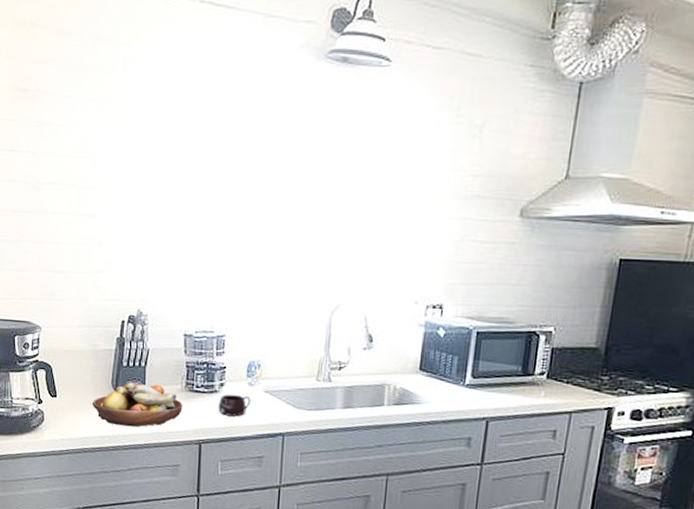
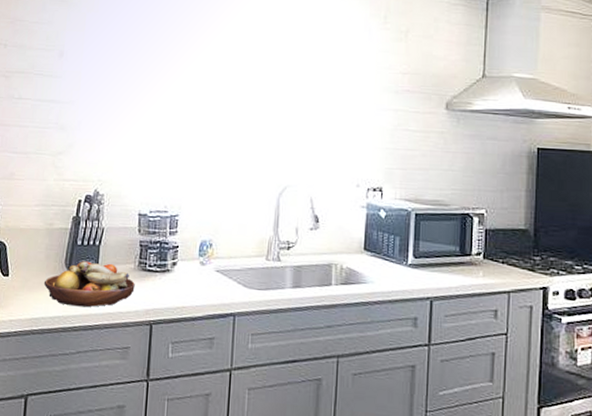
mug: present [217,394,251,417] -> none [169,273,203,297]

